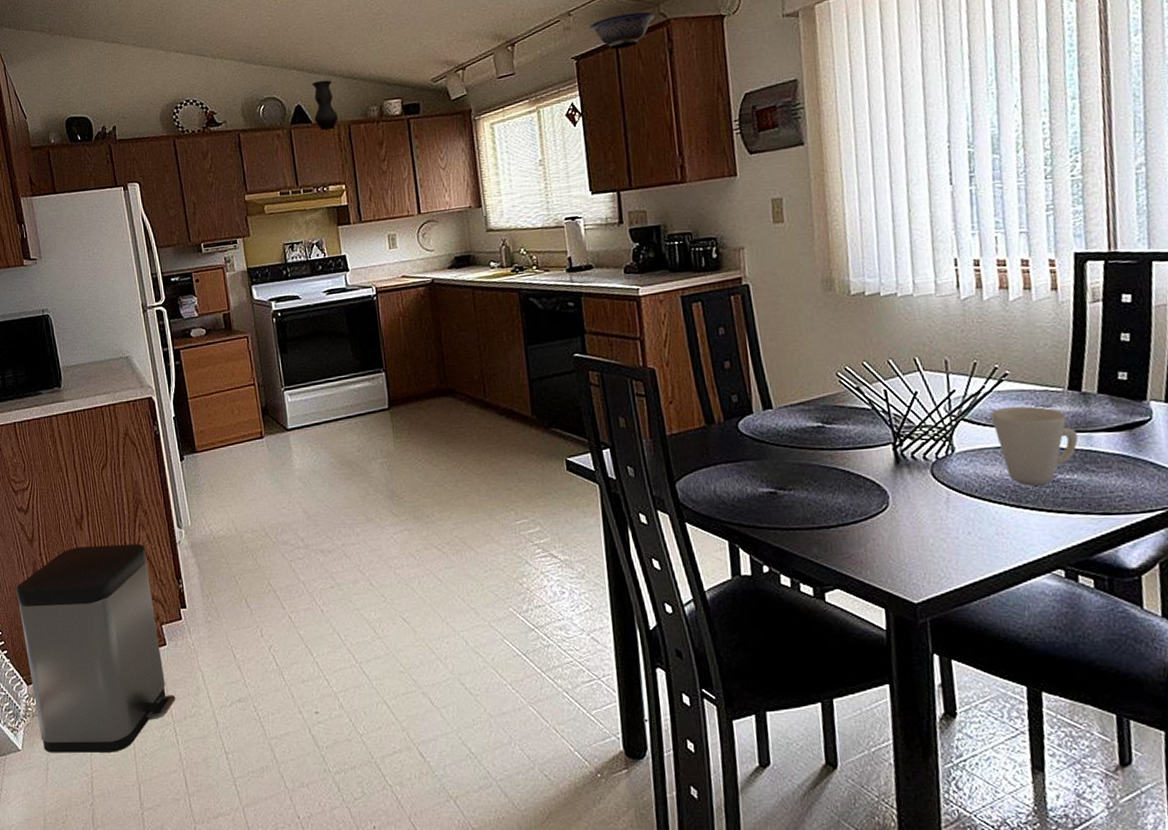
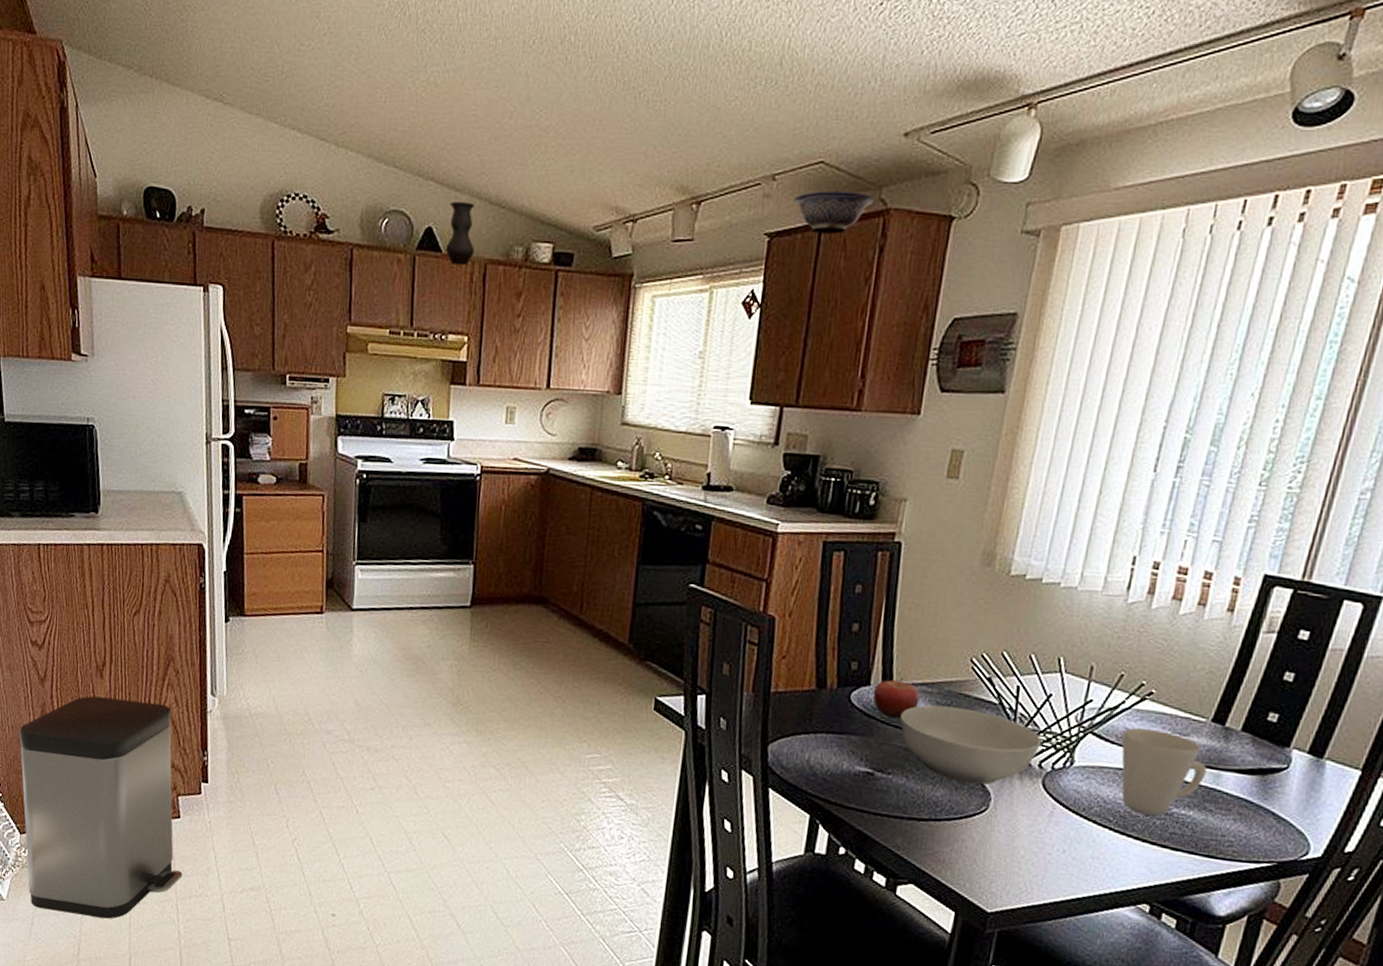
fruit: none [757,401,801,439] -> present [872,678,920,719]
bowl: none [786,418,922,487] -> present [900,705,1043,785]

